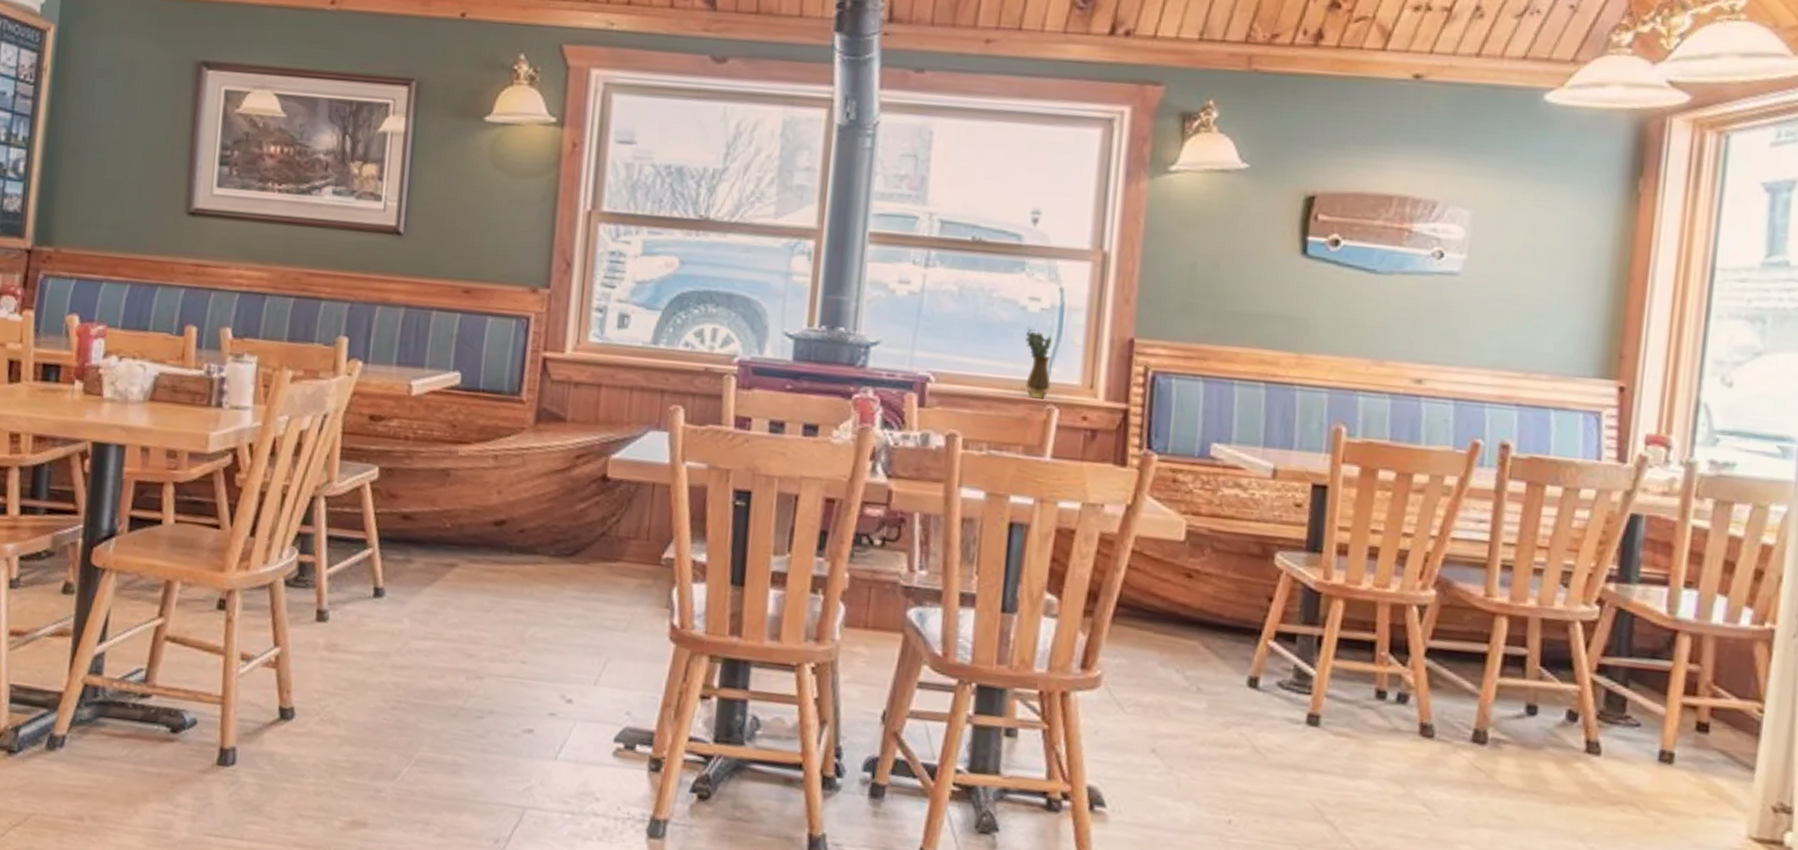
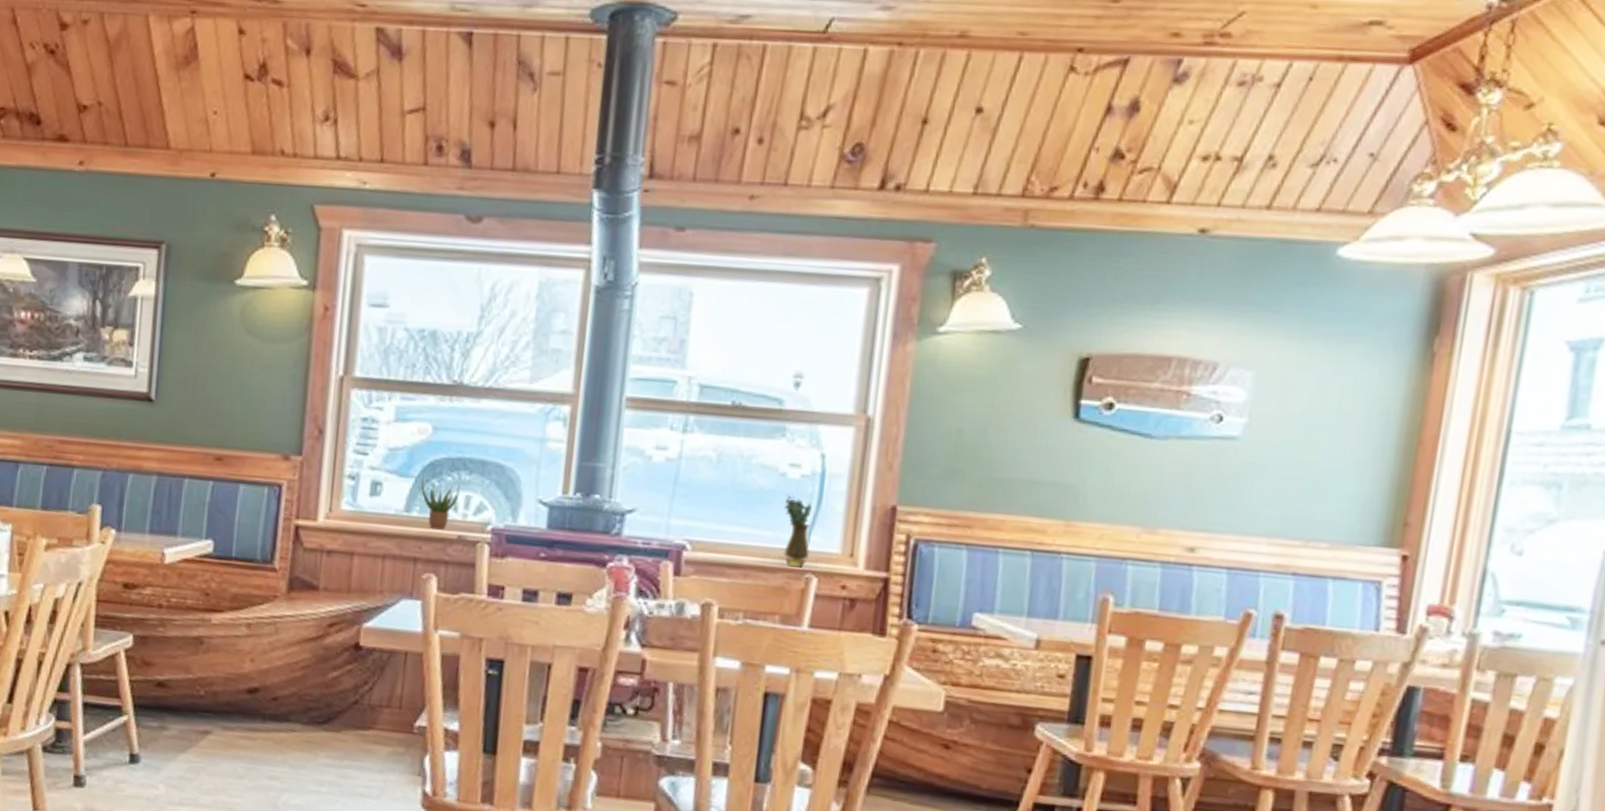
potted plant: none [668,307,707,362] -> present [420,475,460,530]

